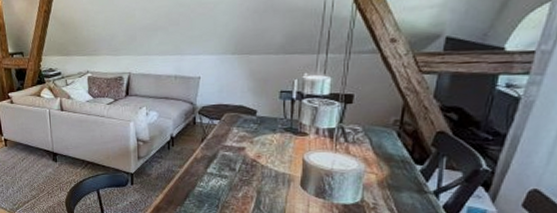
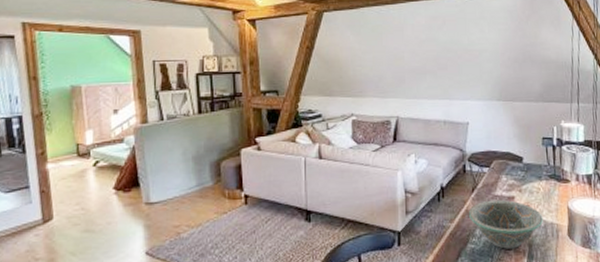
decorative bowl: none [198,150,274,194] -> present [469,199,543,249]

